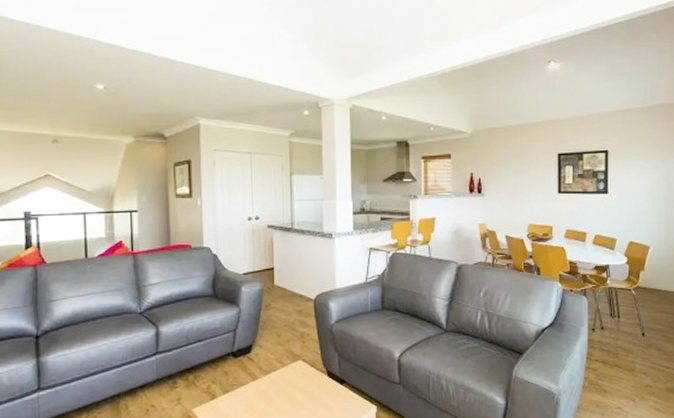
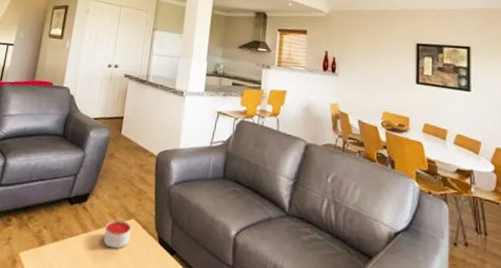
candle: none [274,363,299,389] -> present [104,219,131,249]

